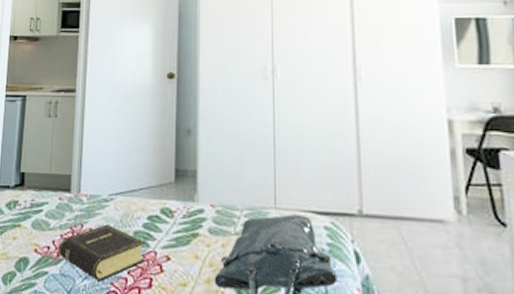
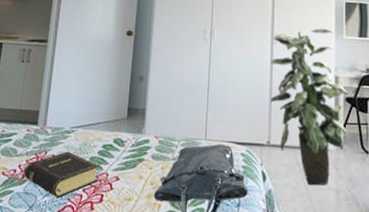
indoor plant: none [355,55,476,271] -> present [271,28,349,186]

